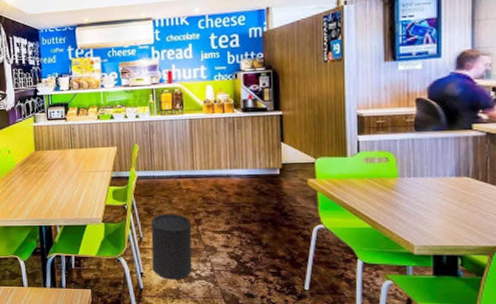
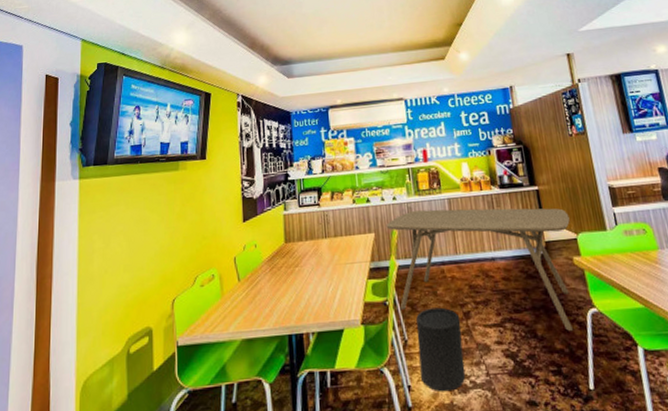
dining table: none [128,128,310,242] -> present [386,208,573,331]

